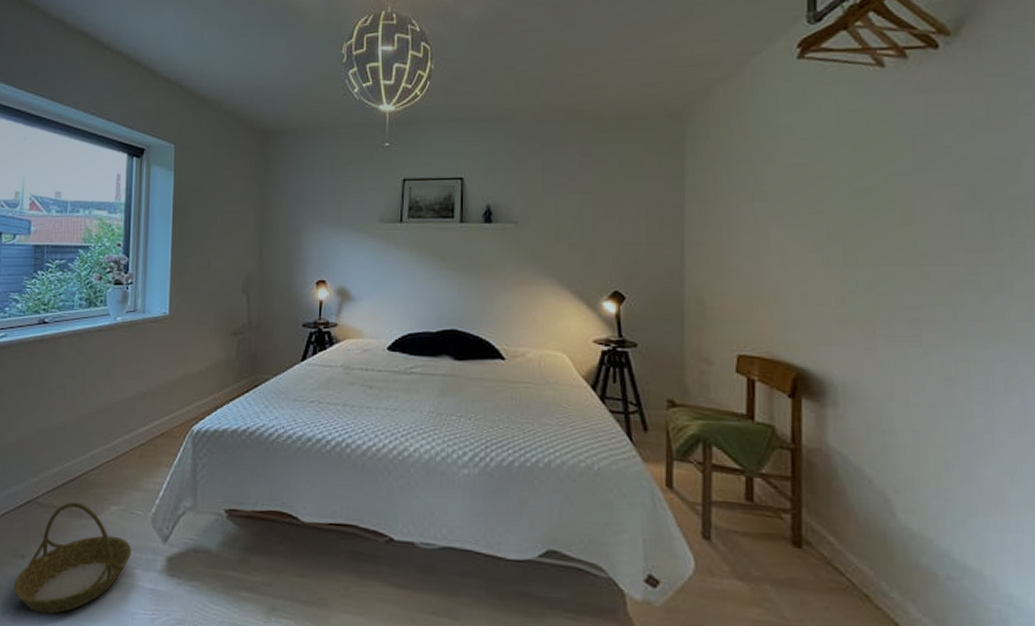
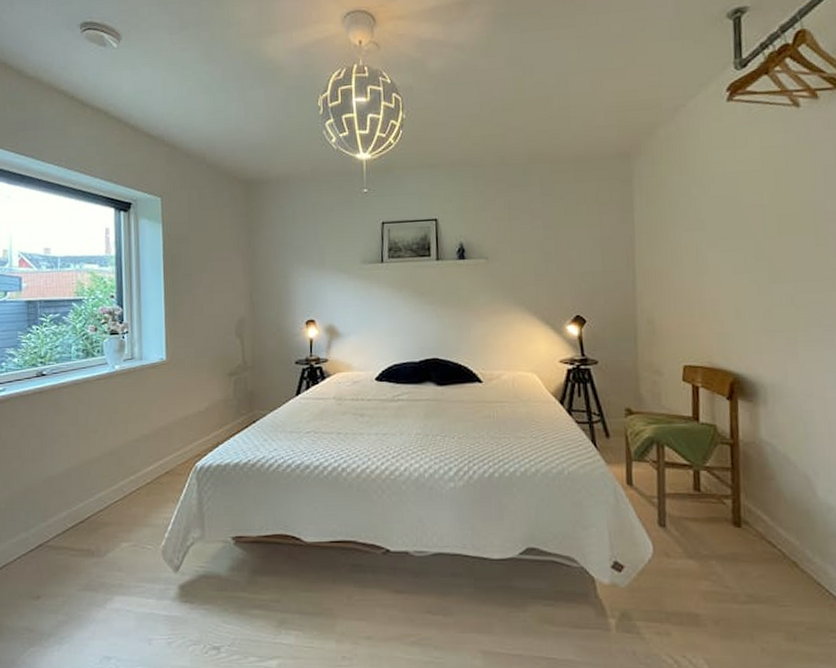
basket: present [13,502,131,615] -> none [30,542,145,648]

